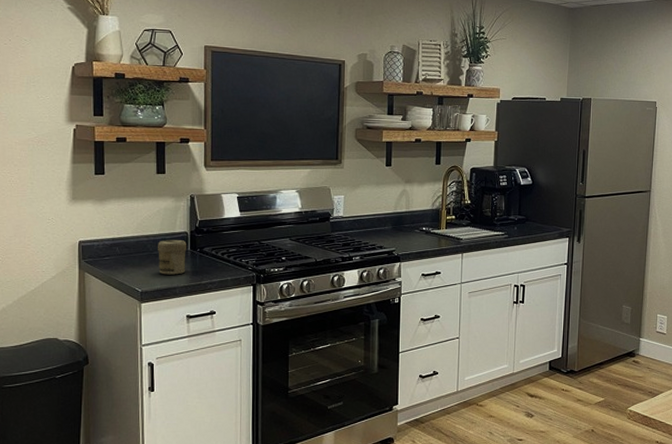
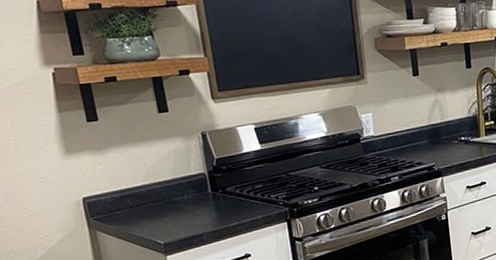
jar: present [158,239,187,275] -> none [173,181,210,222]

